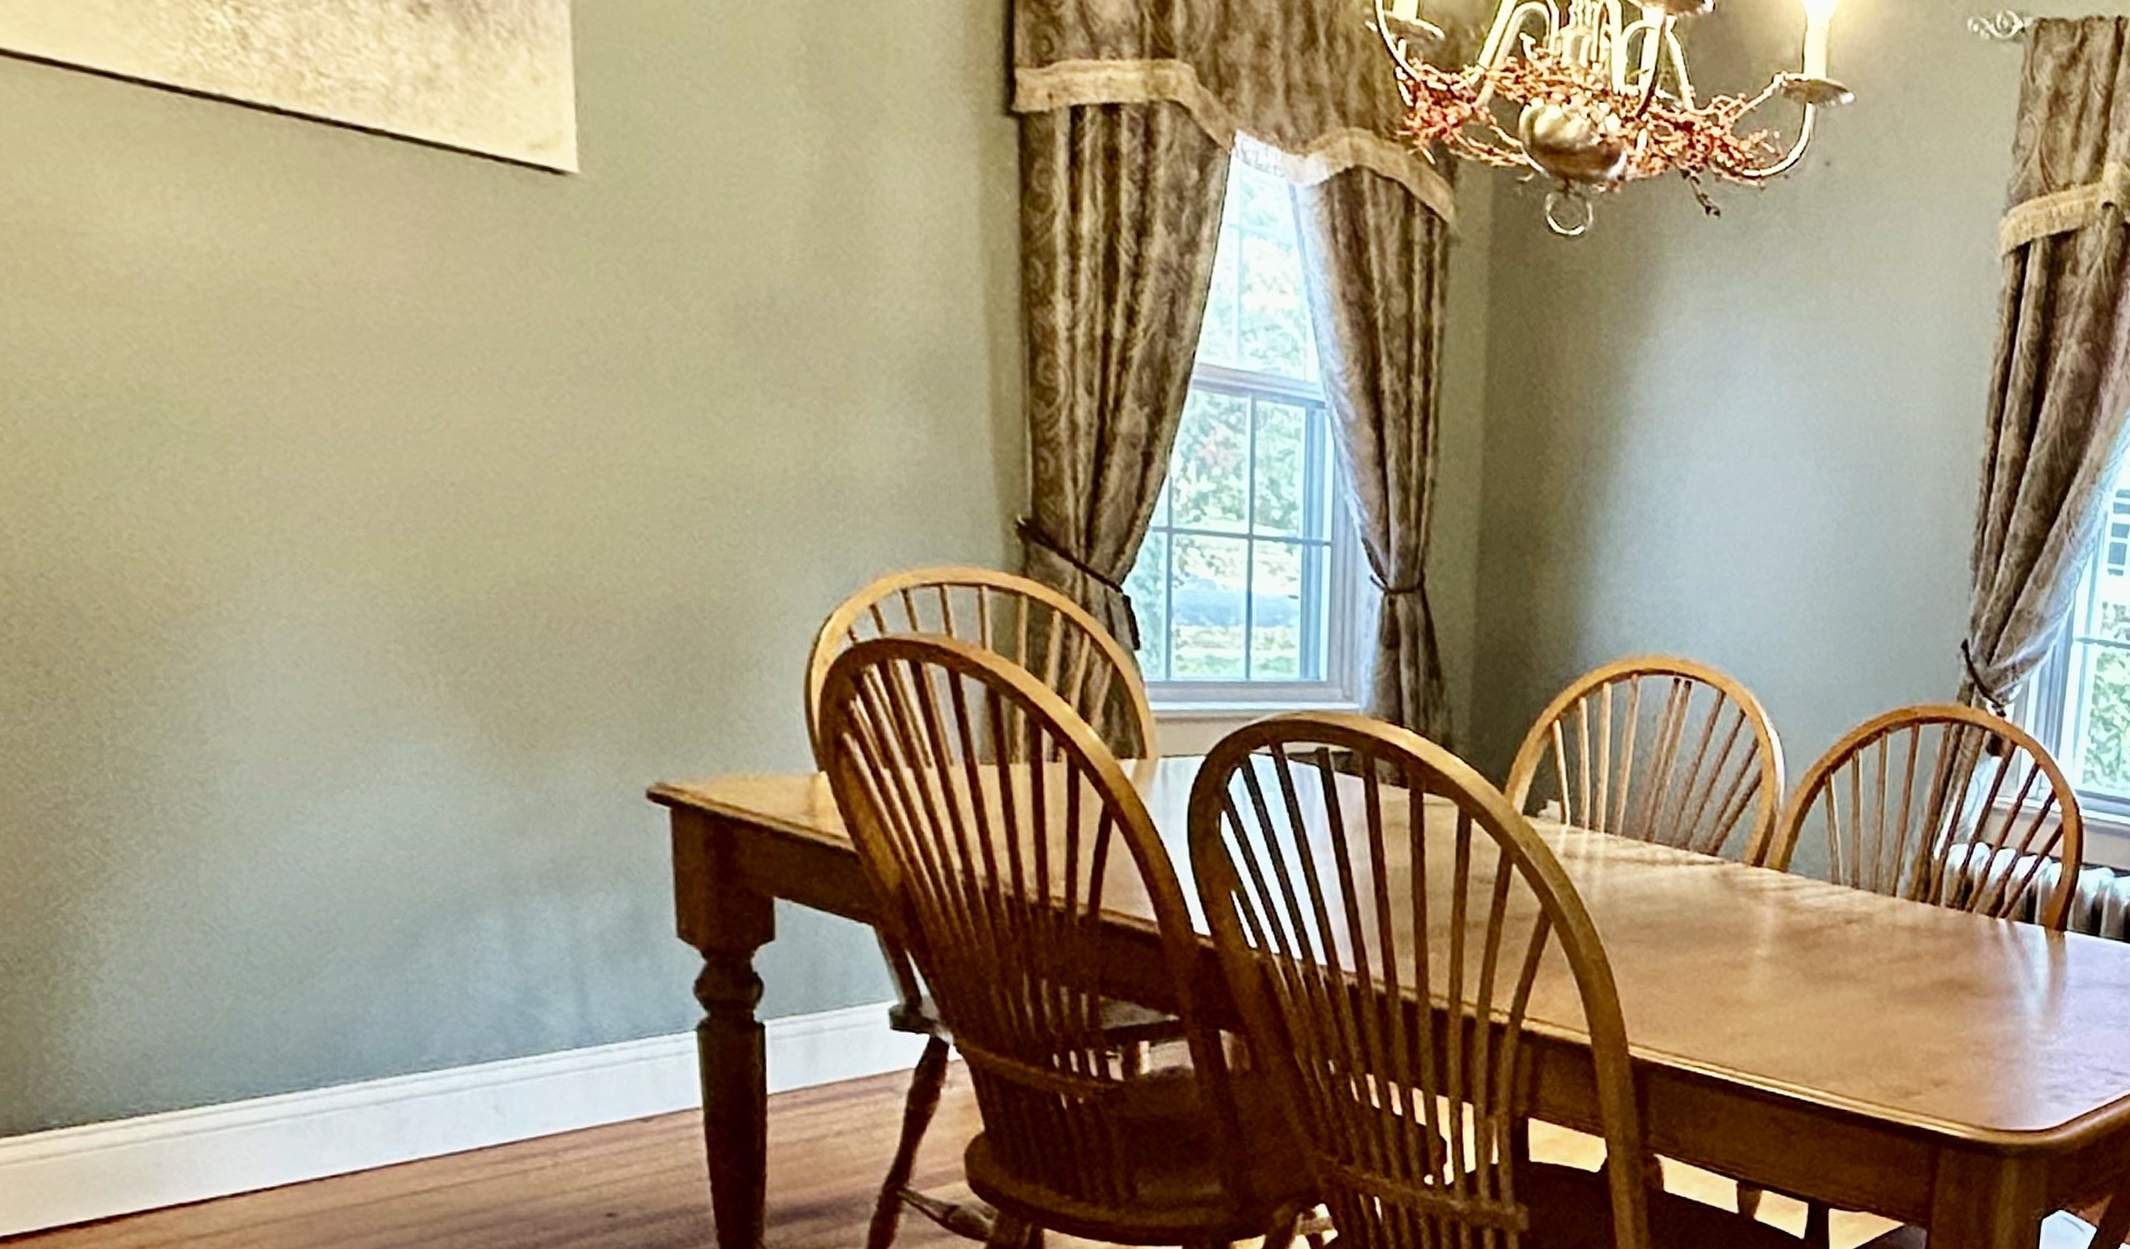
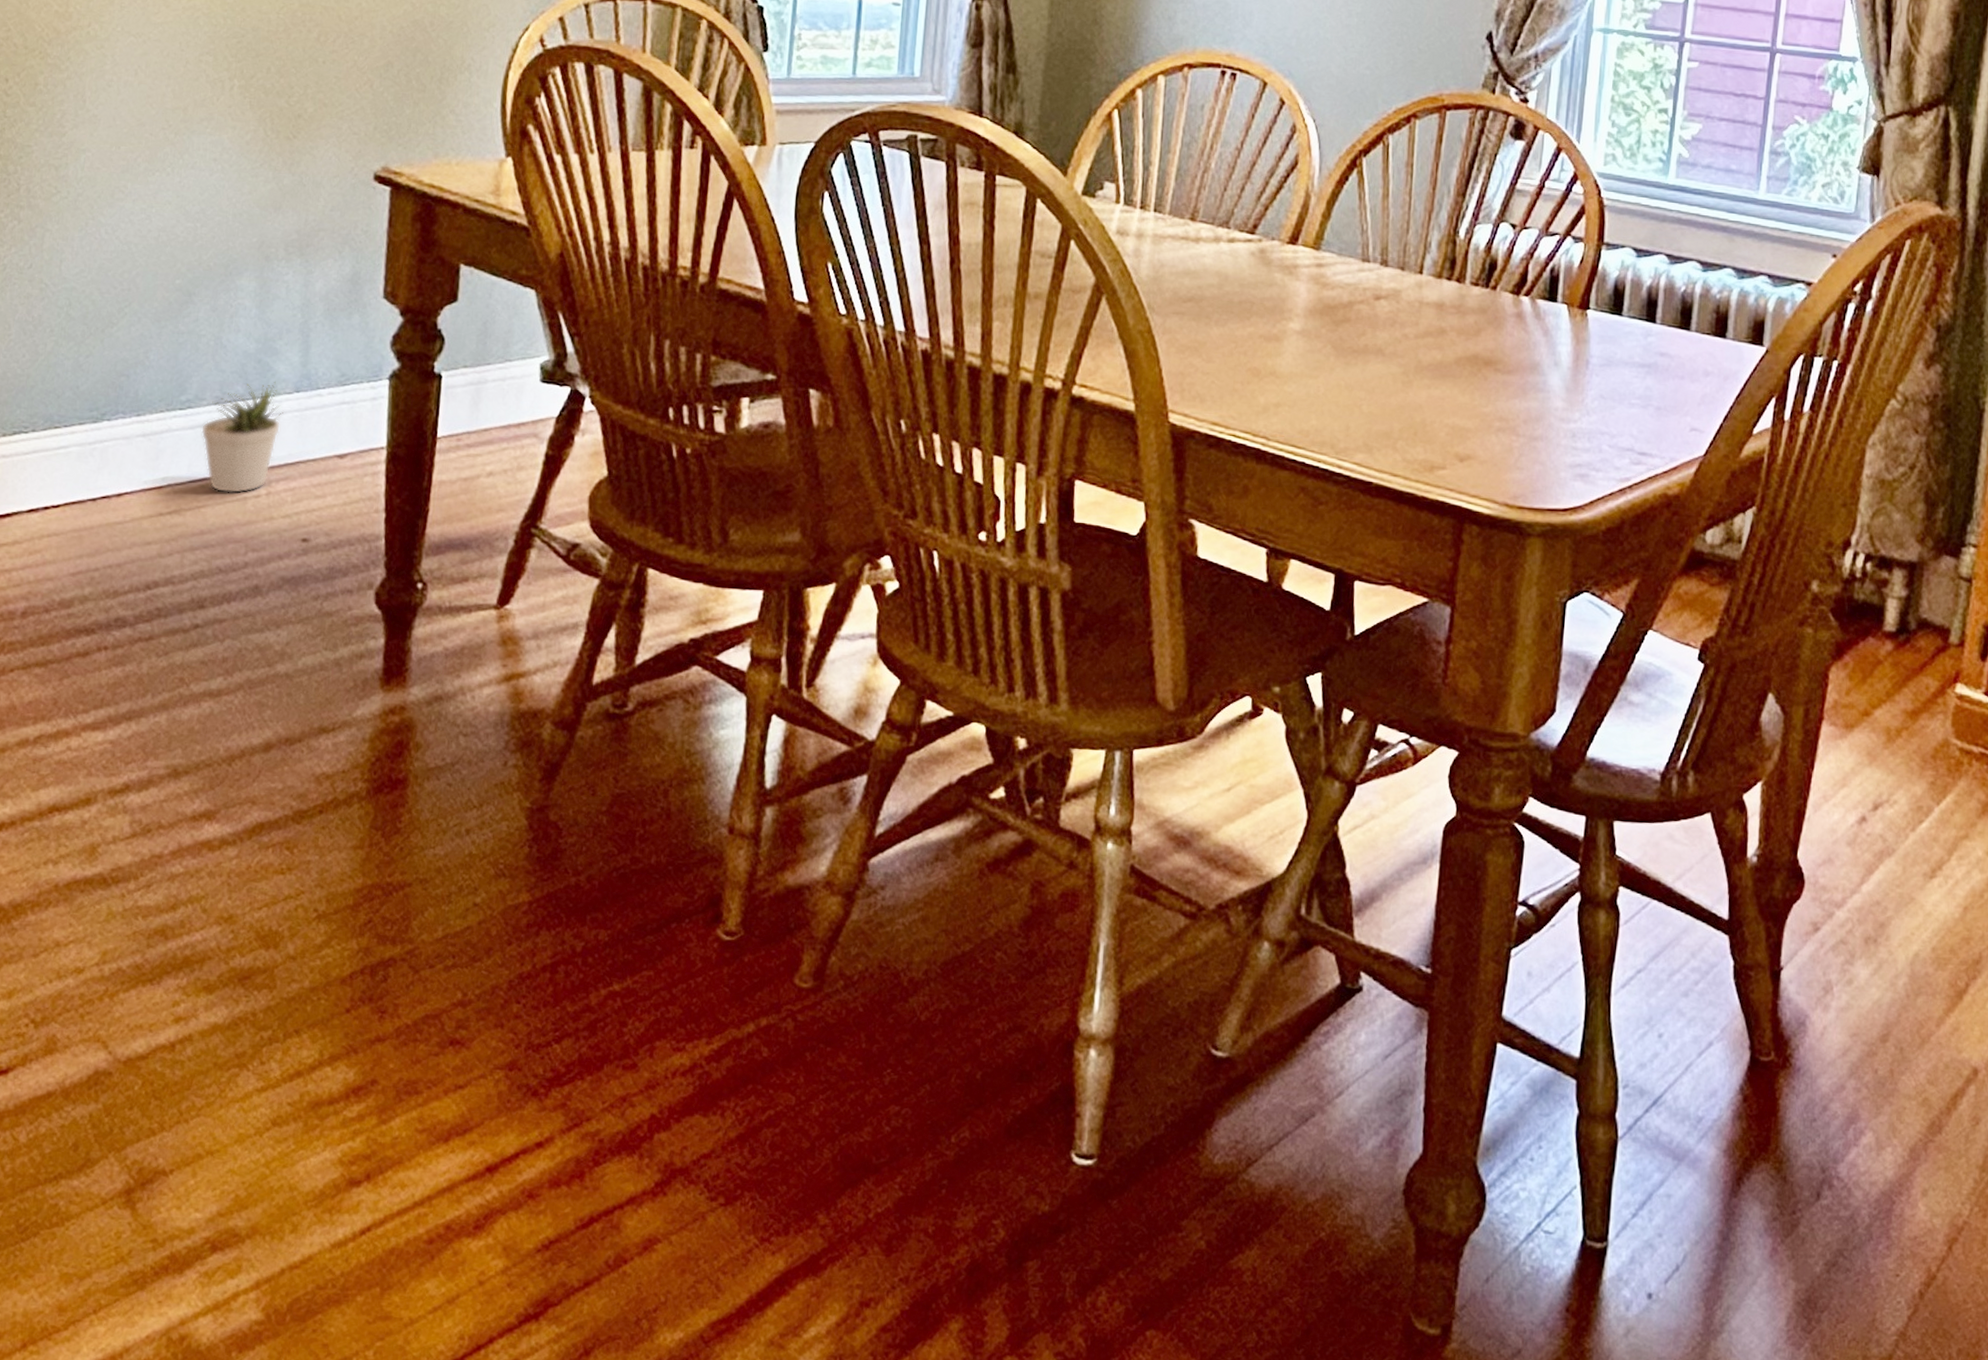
potted plant: none [454,1036,563,1166] -> present [200,381,284,494]

